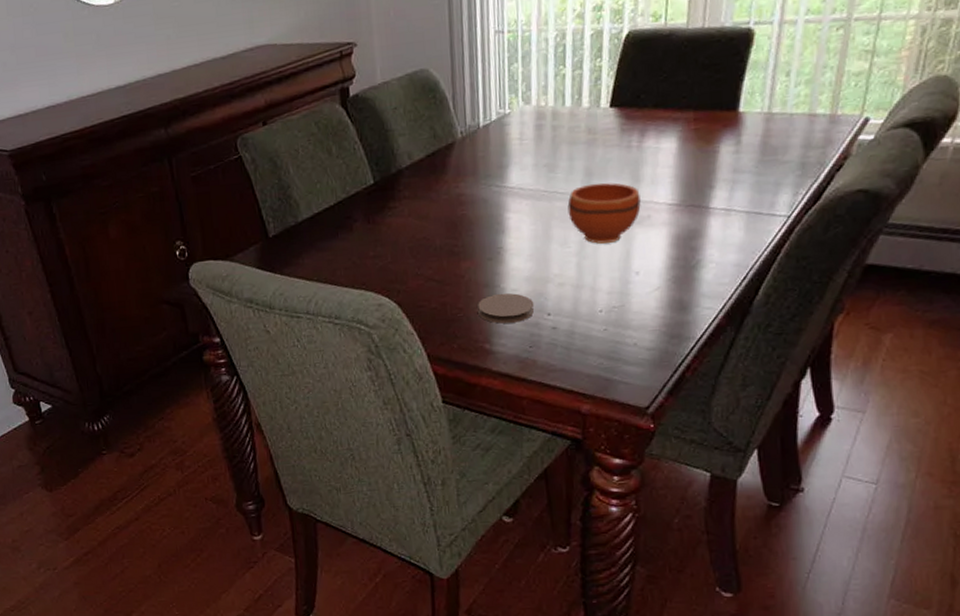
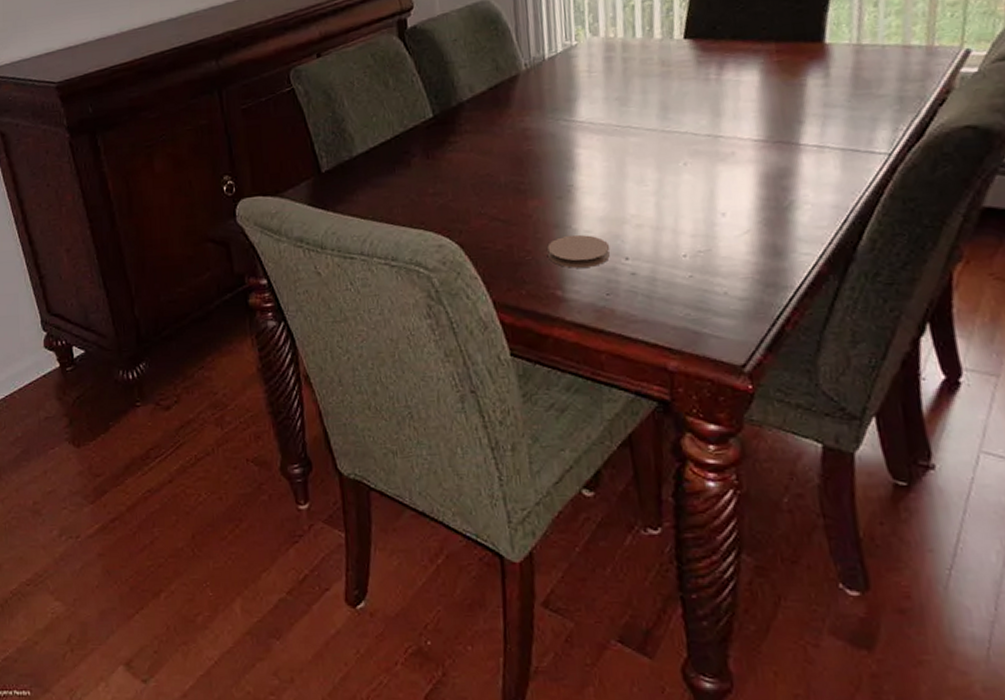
bowl: present [567,182,641,244] -> none [642,117,724,182]

